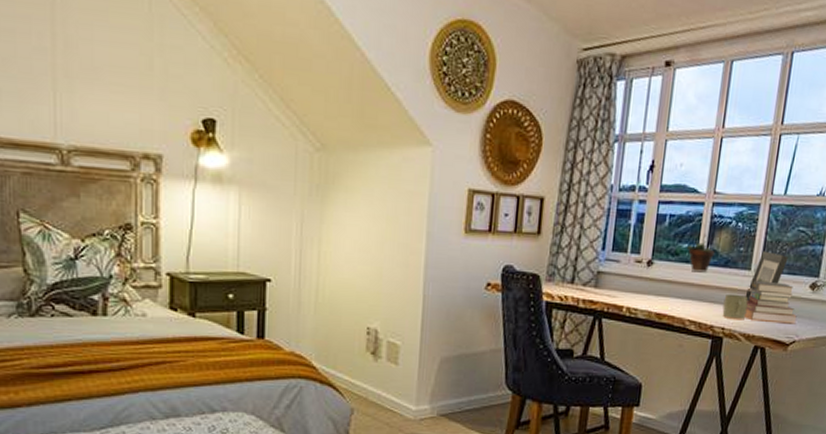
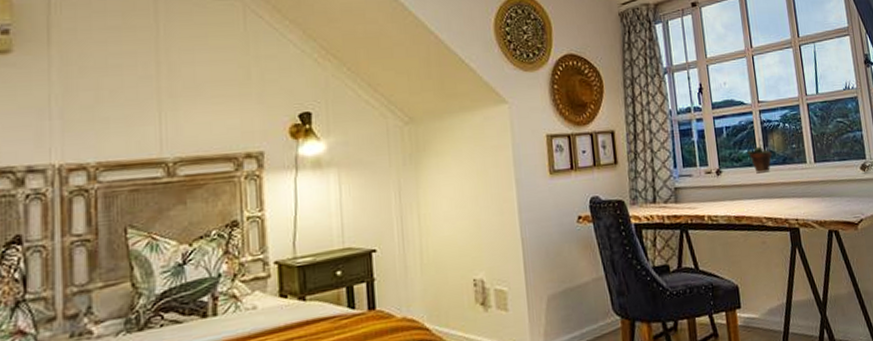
mug: present [722,295,749,320] -> none [790,186,814,210]
picture frame: present [745,251,788,300] -> none [808,144,836,190]
books: present [745,280,797,324] -> none [808,169,859,208]

